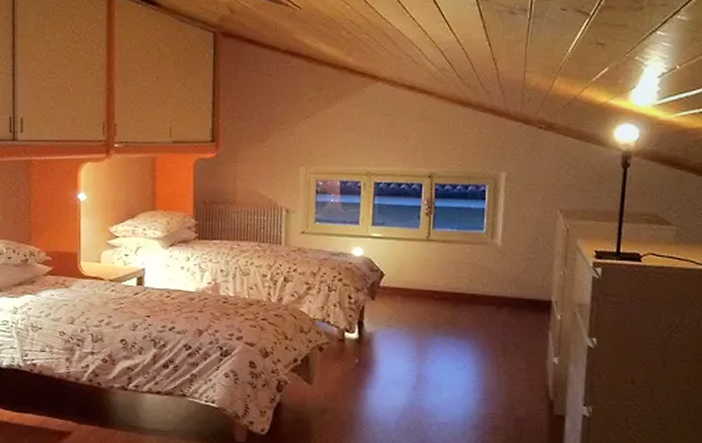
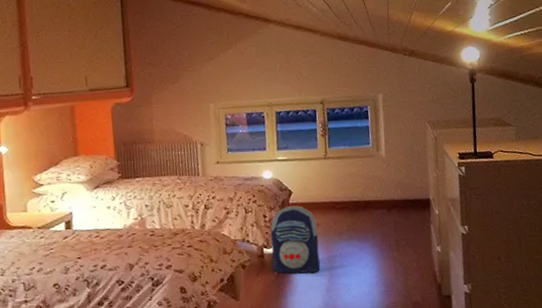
backpack: none [353,290,413,367] -> present [270,205,321,274]

